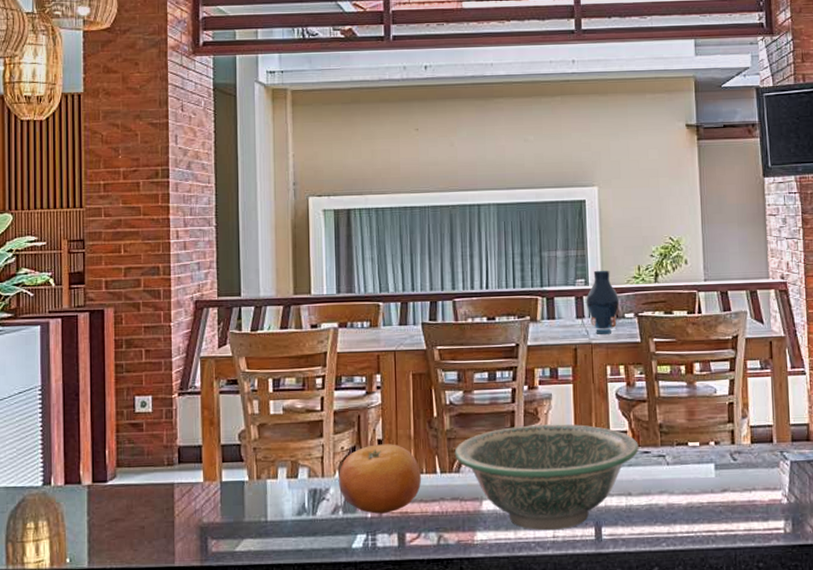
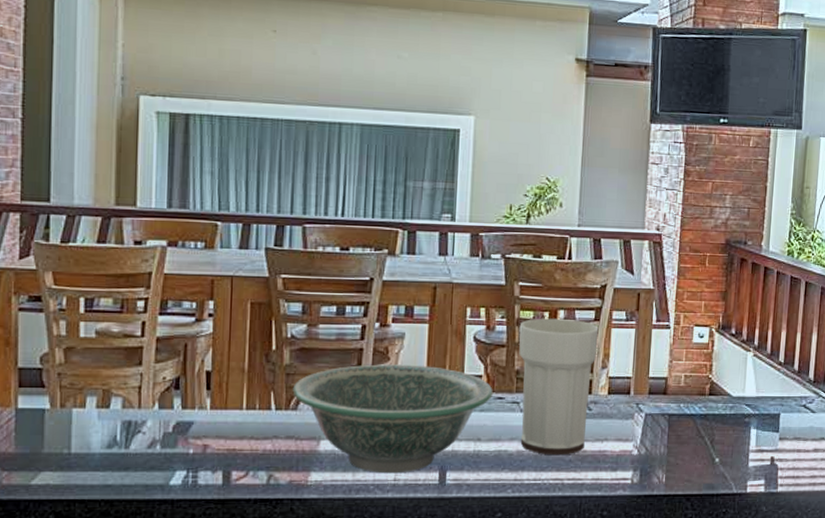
fruit: present [338,444,422,514] -> none [157,376,254,450]
vase: present [586,270,620,334] -> none [450,206,487,274]
cup: none [658,371,736,507] -> present [519,318,599,456]

